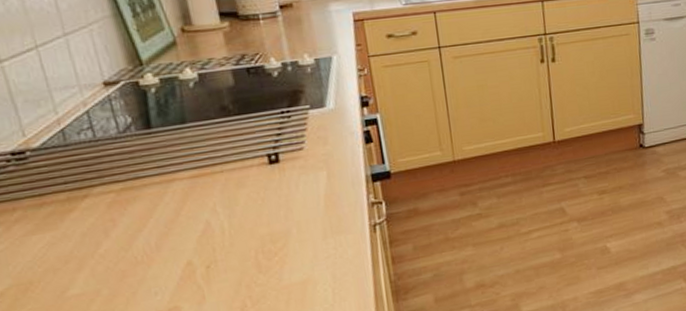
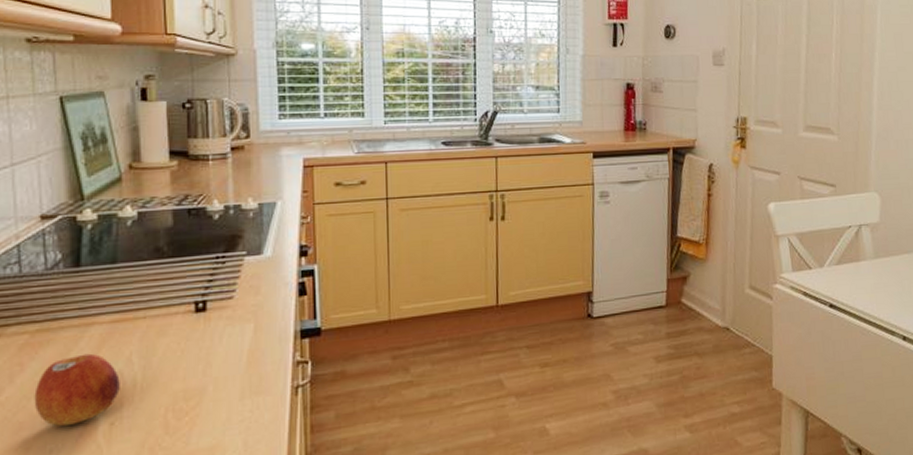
apple: none [130,206,210,272] -> present [34,353,120,426]

